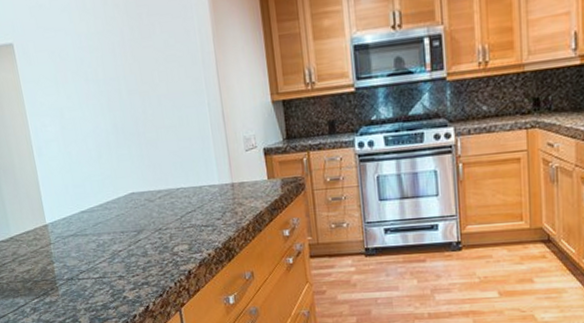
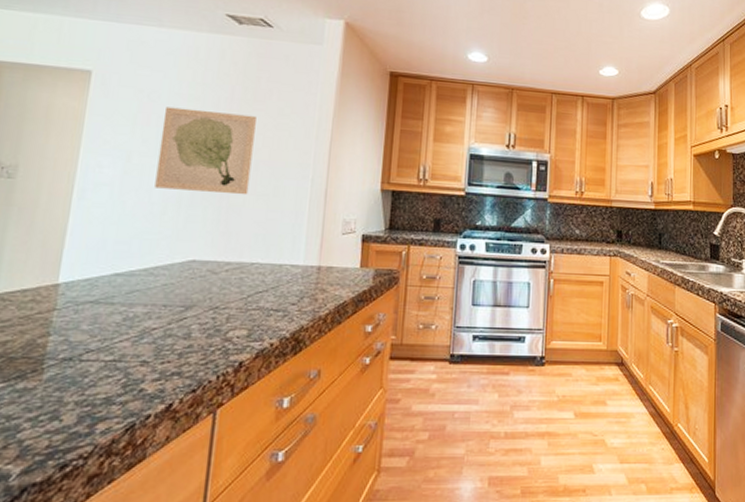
wall art: none [75,53,159,137] -> present [155,107,256,195]

